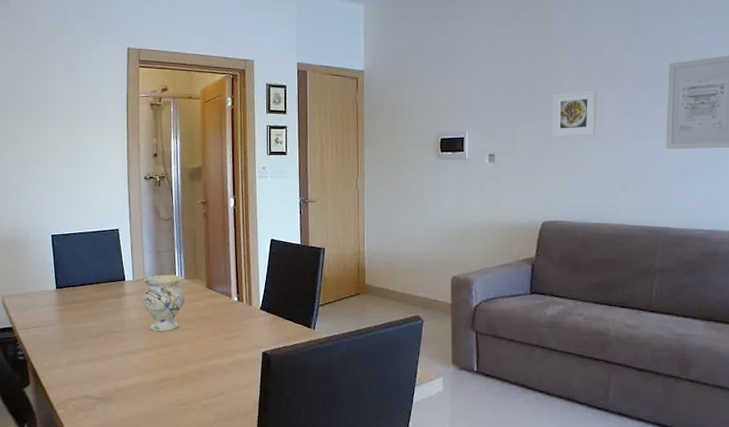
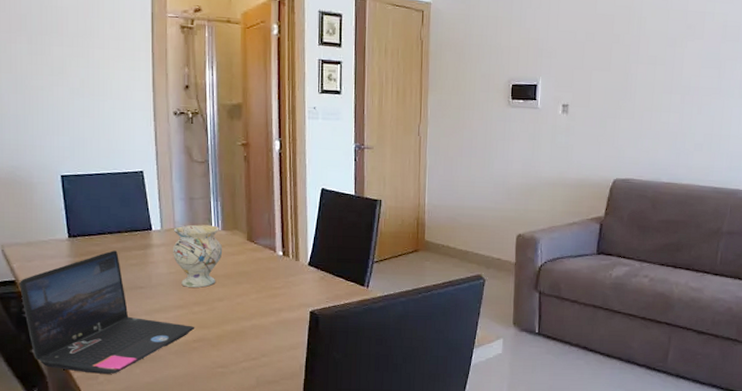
laptop: none [15,299,162,411] -> present [18,250,195,374]
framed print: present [552,90,597,137] -> none [630,40,679,90]

